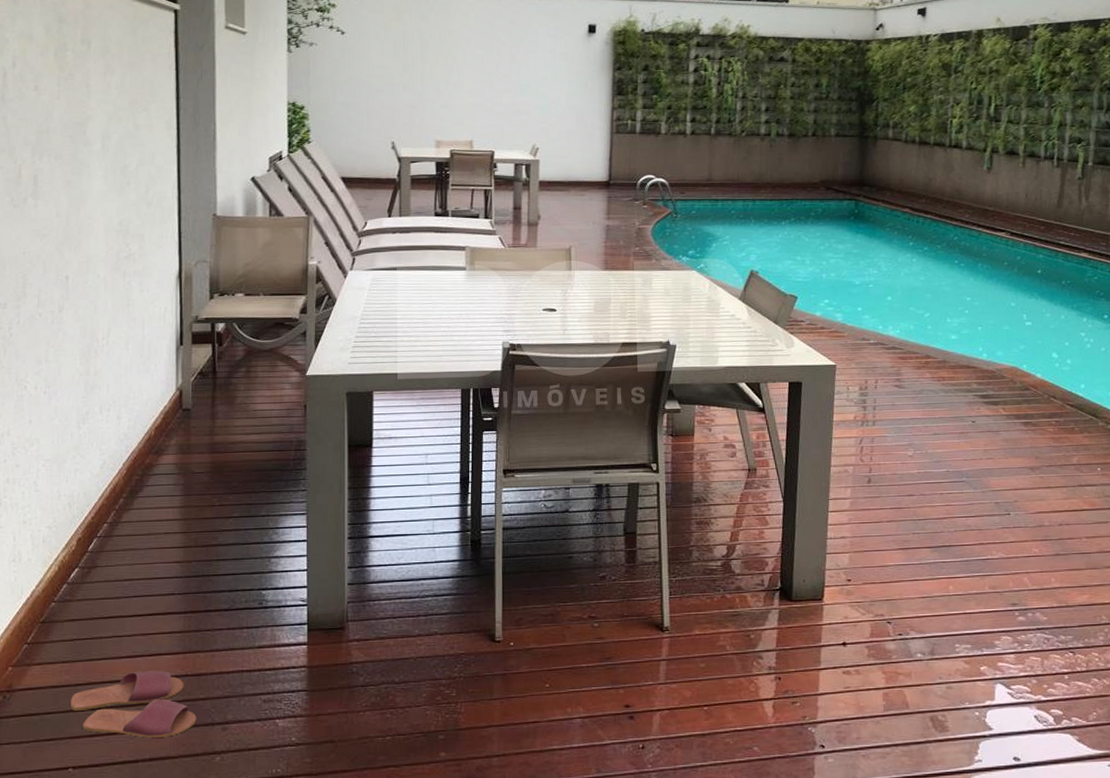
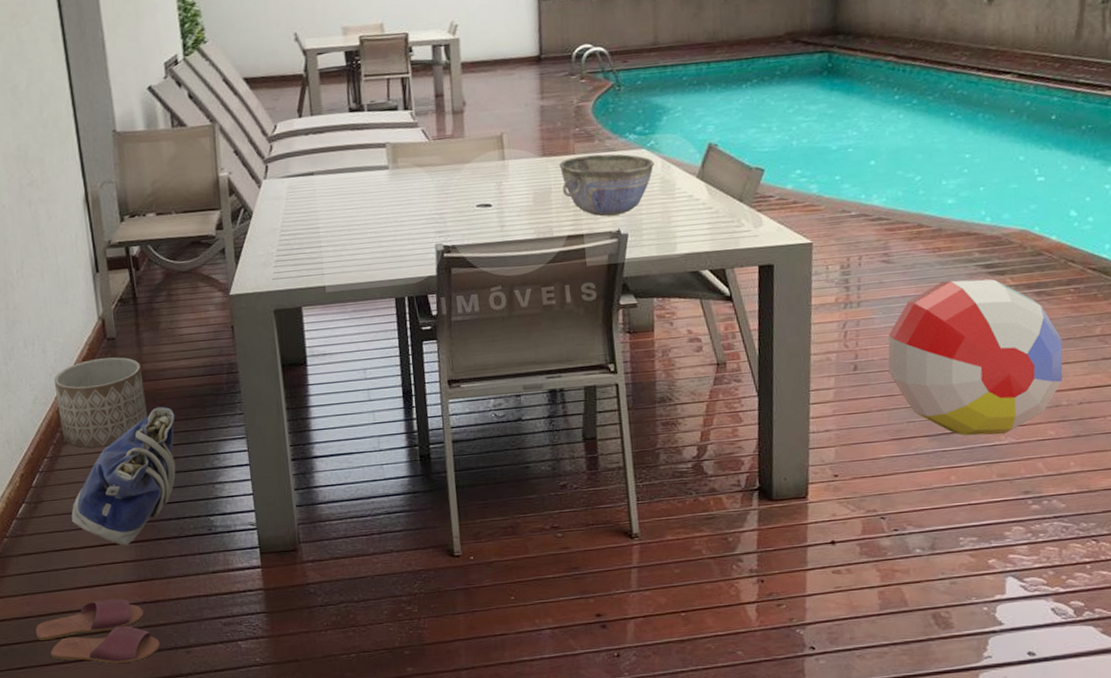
planter: none [124,428,213,517] -> present [54,357,147,449]
tote bag: none [124,479,240,616] -> present [71,406,176,546]
bowl: none [619,272,703,328] -> present [559,154,654,217]
beachball: none [897,407,1046,550] -> present [887,279,1063,436]

